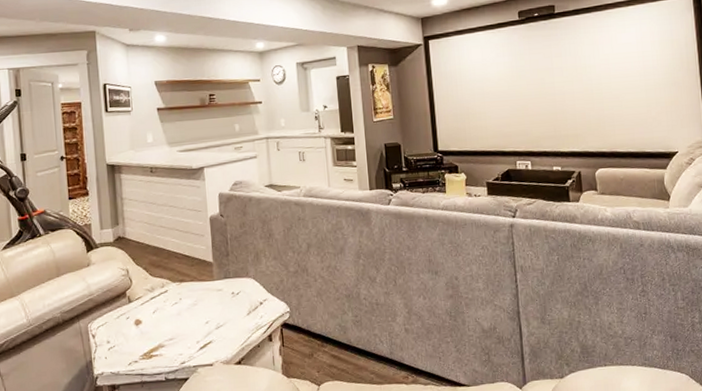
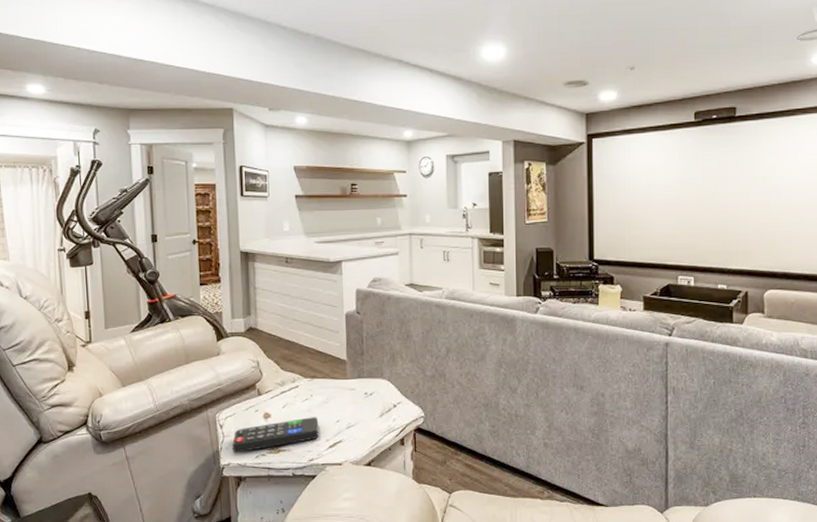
remote control: none [105,320,190,362] -> present [232,417,319,453]

